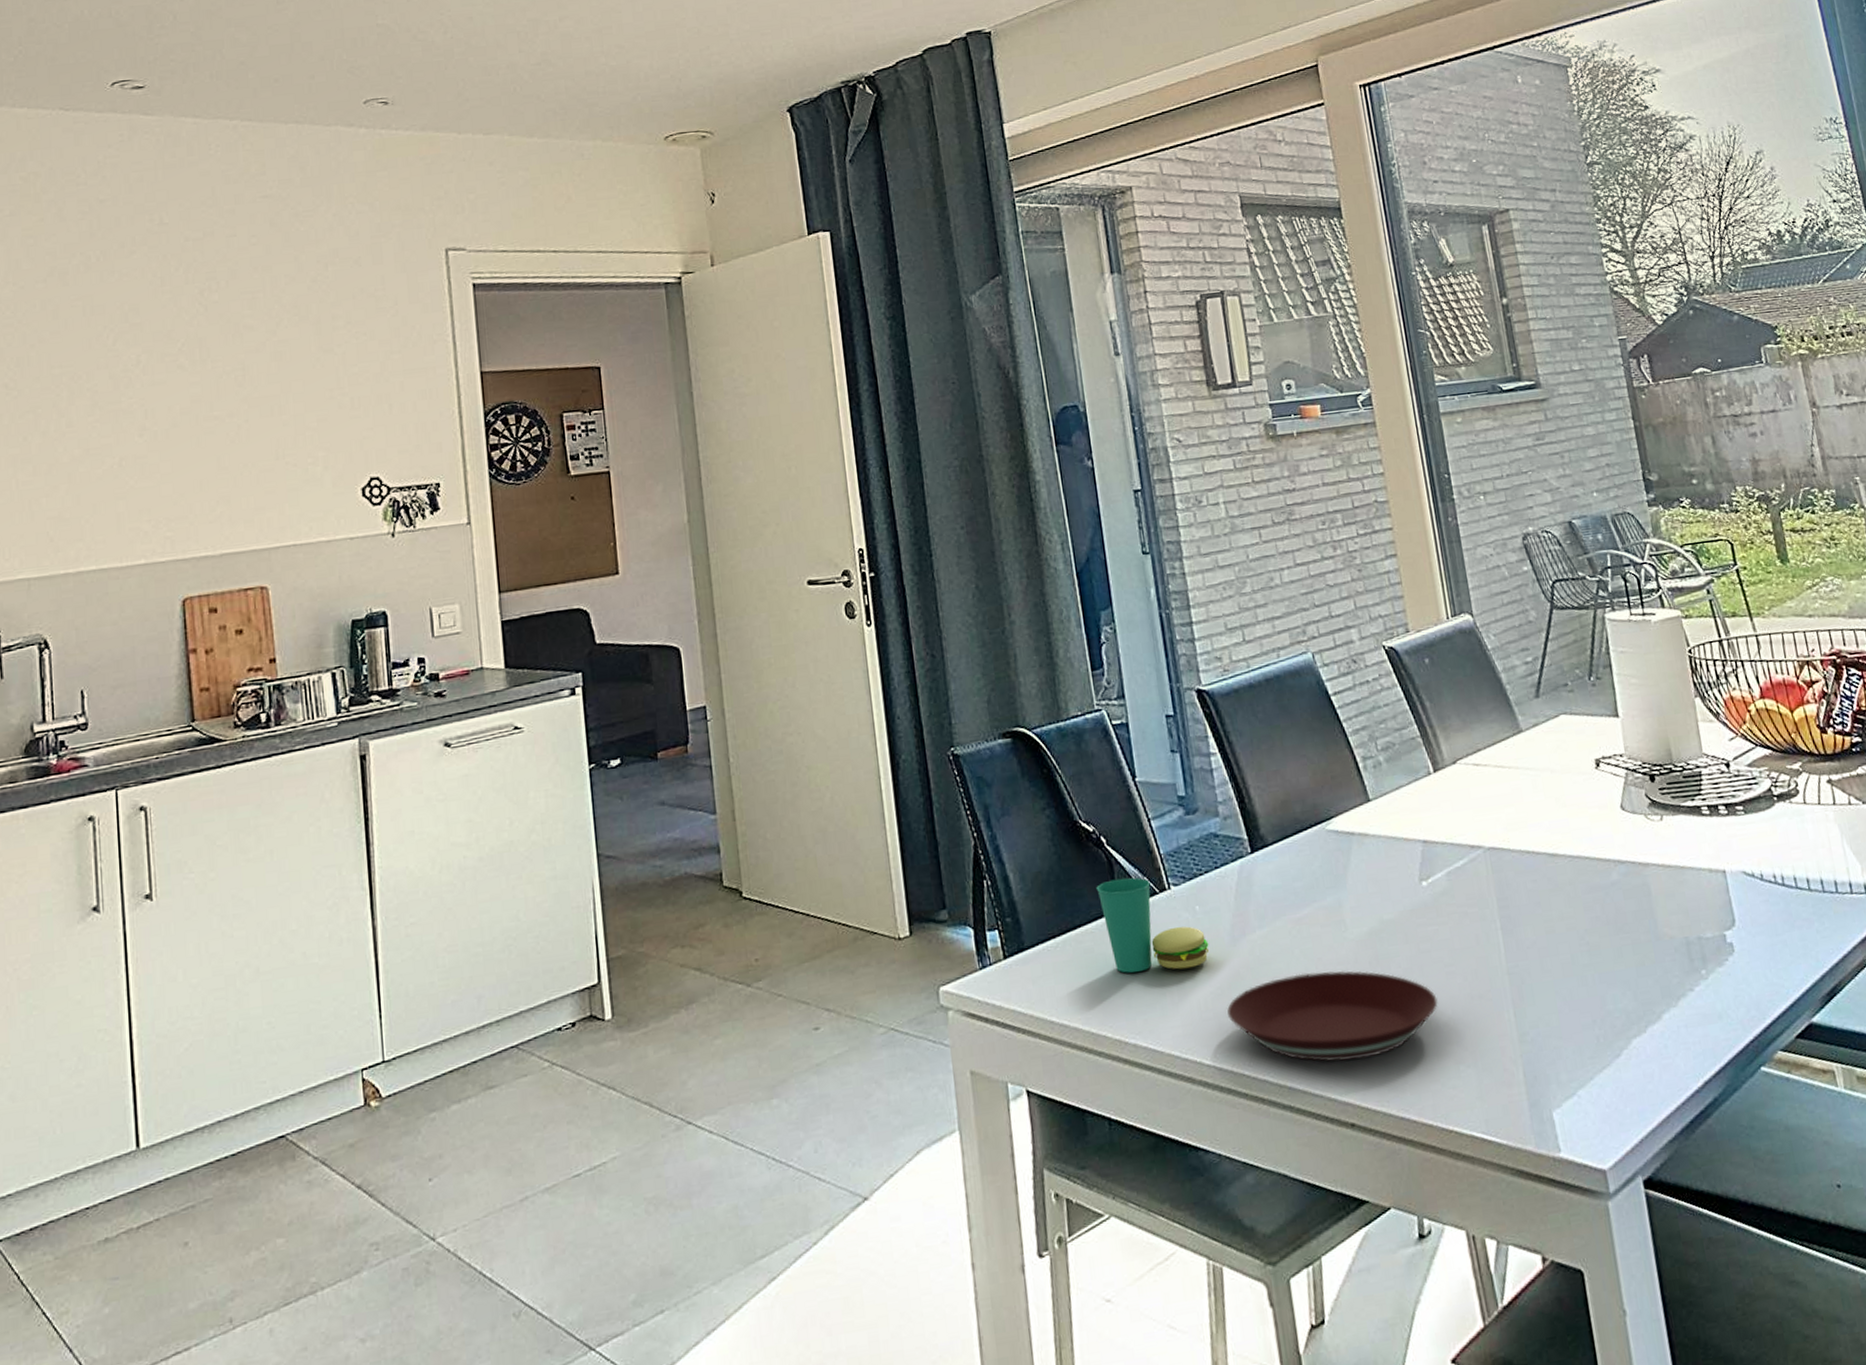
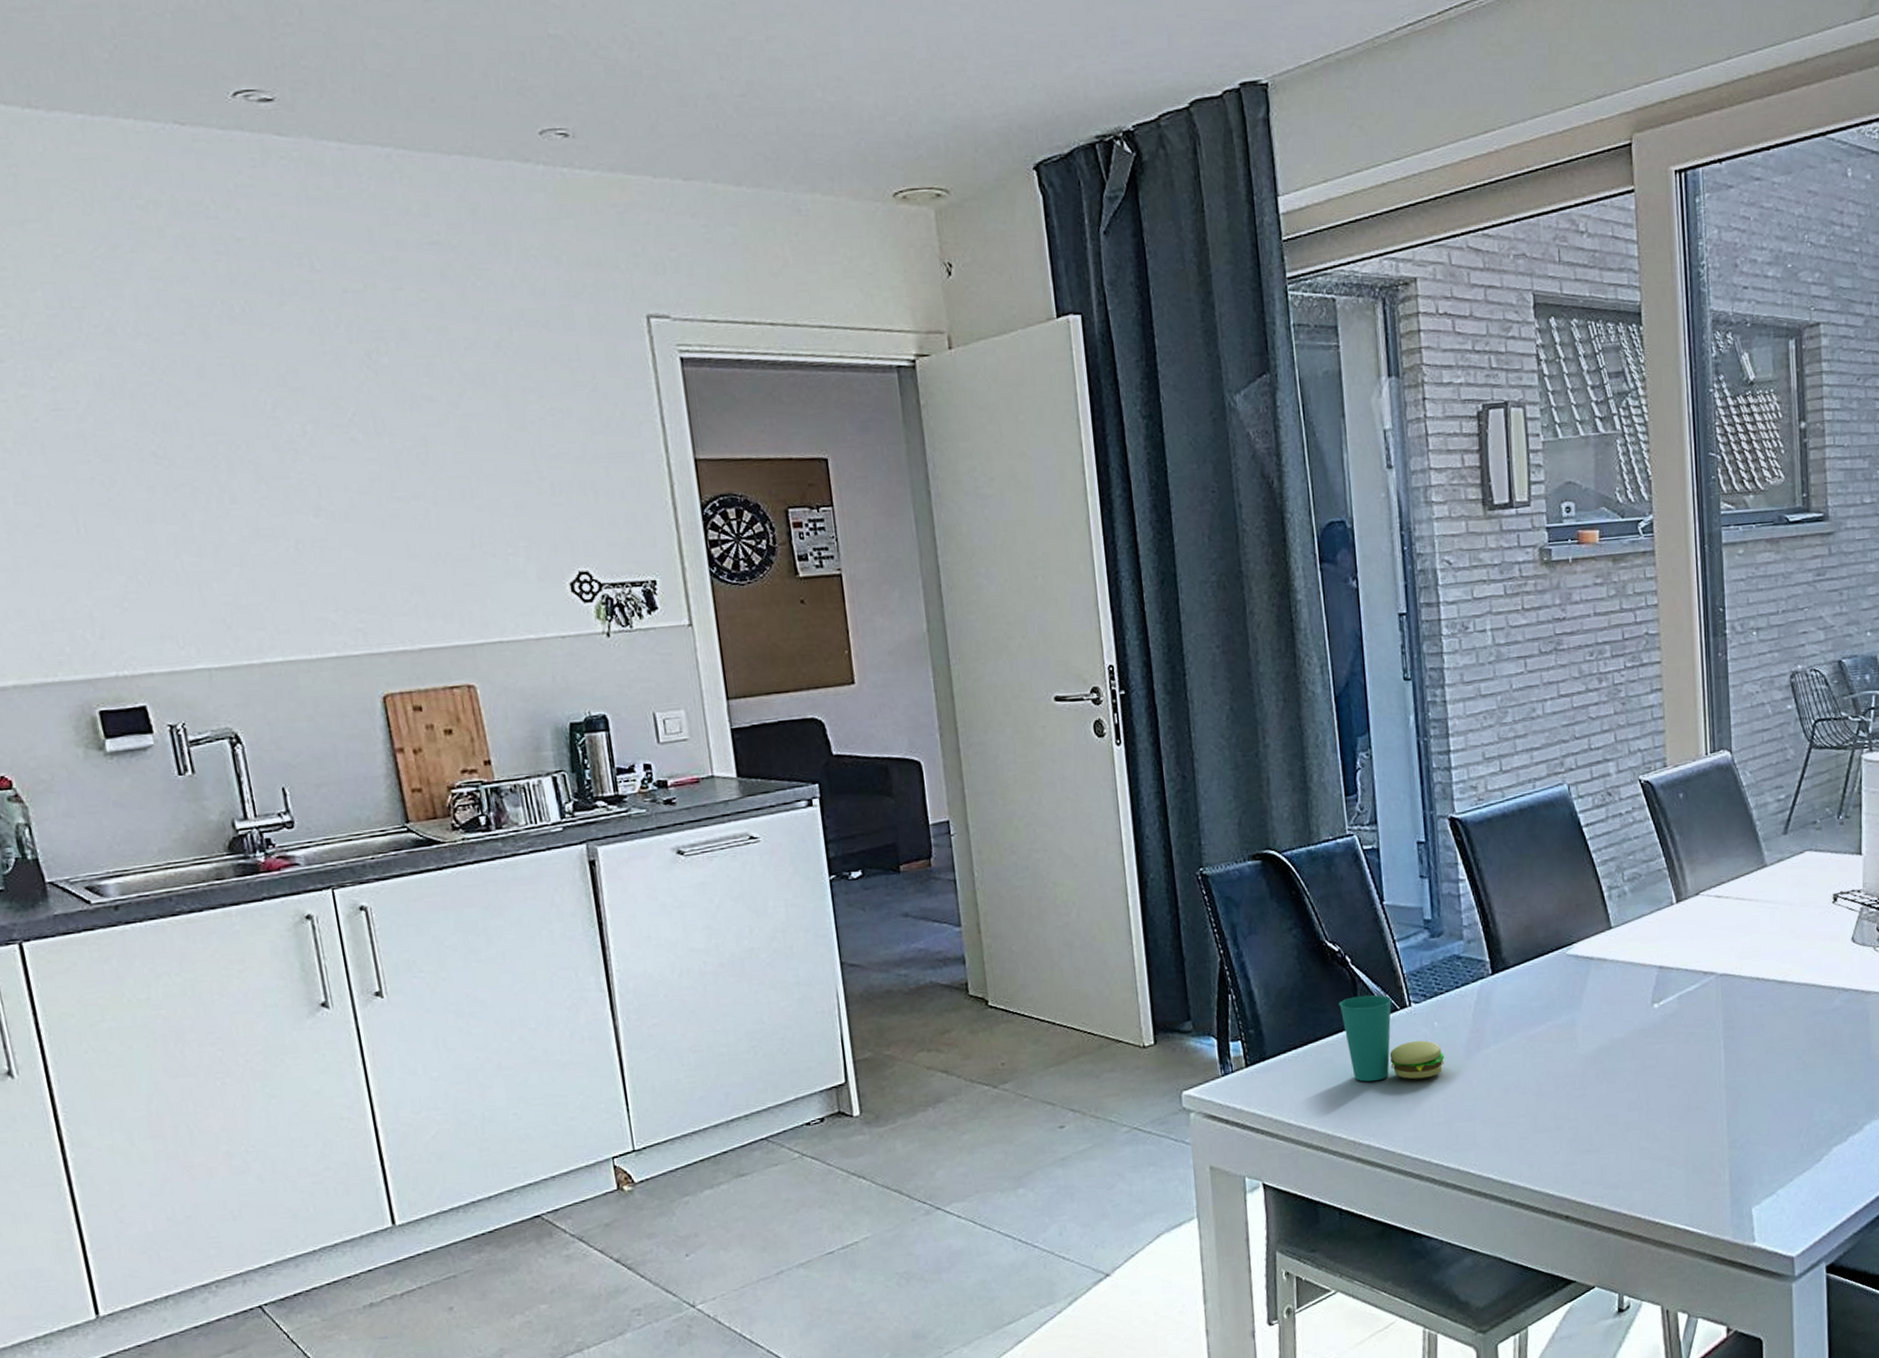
plate: present [1227,971,1438,1063] -> none [1458,1083,1657,1163]

